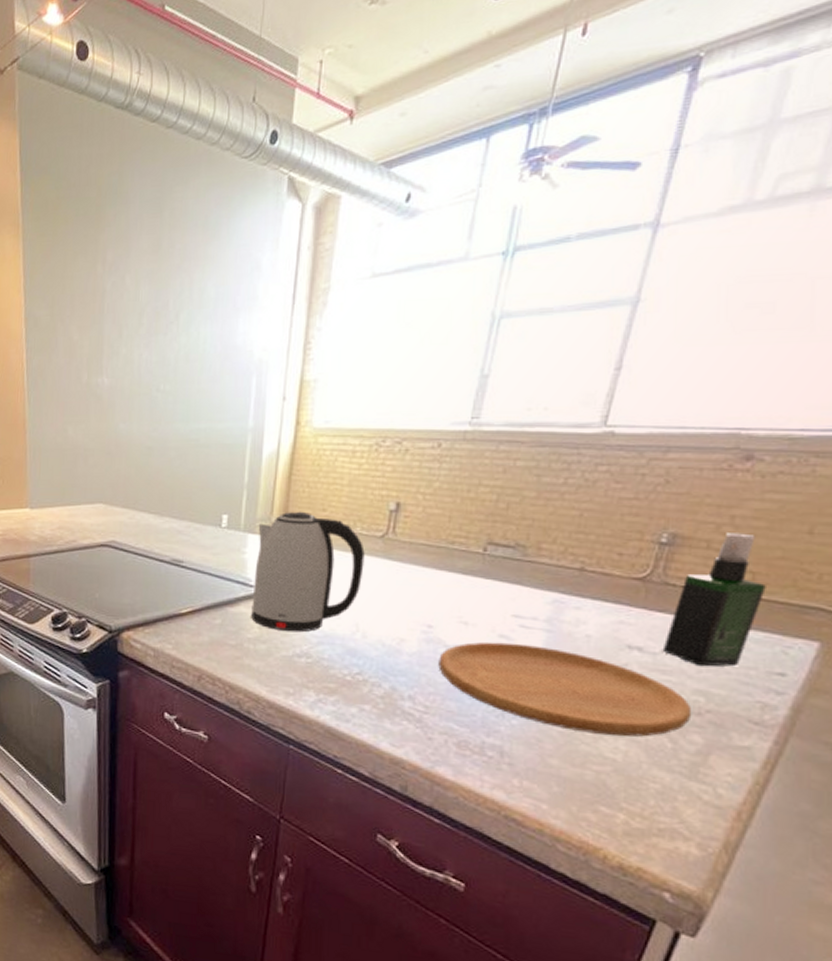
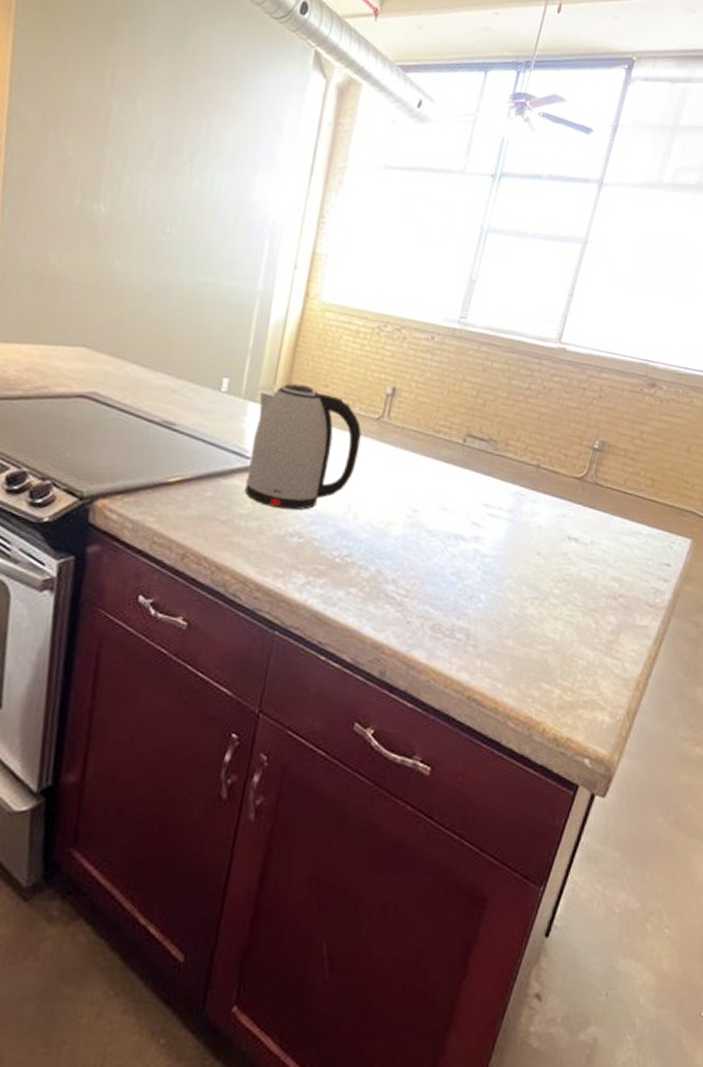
cutting board: present [438,641,692,737] -> none [420,528,610,619]
spray bottle: present [662,533,766,667] -> none [591,445,661,558]

